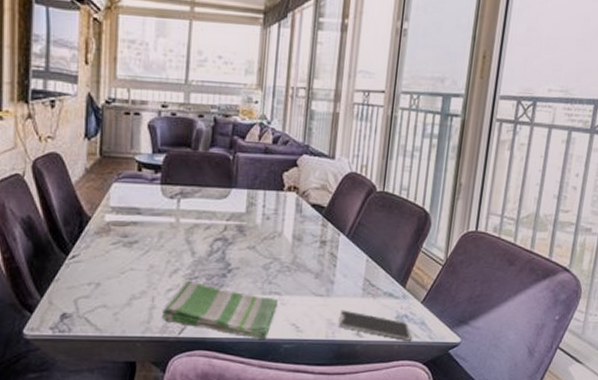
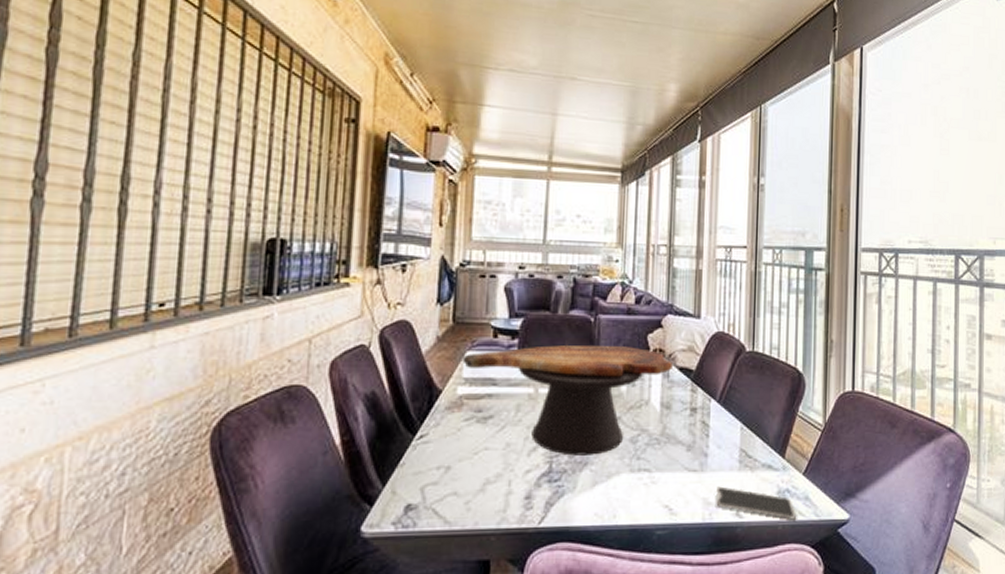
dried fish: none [109,180,307,279] -> present [462,345,674,456]
dish towel: present [161,280,278,339] -> none [519,459,648,526]

